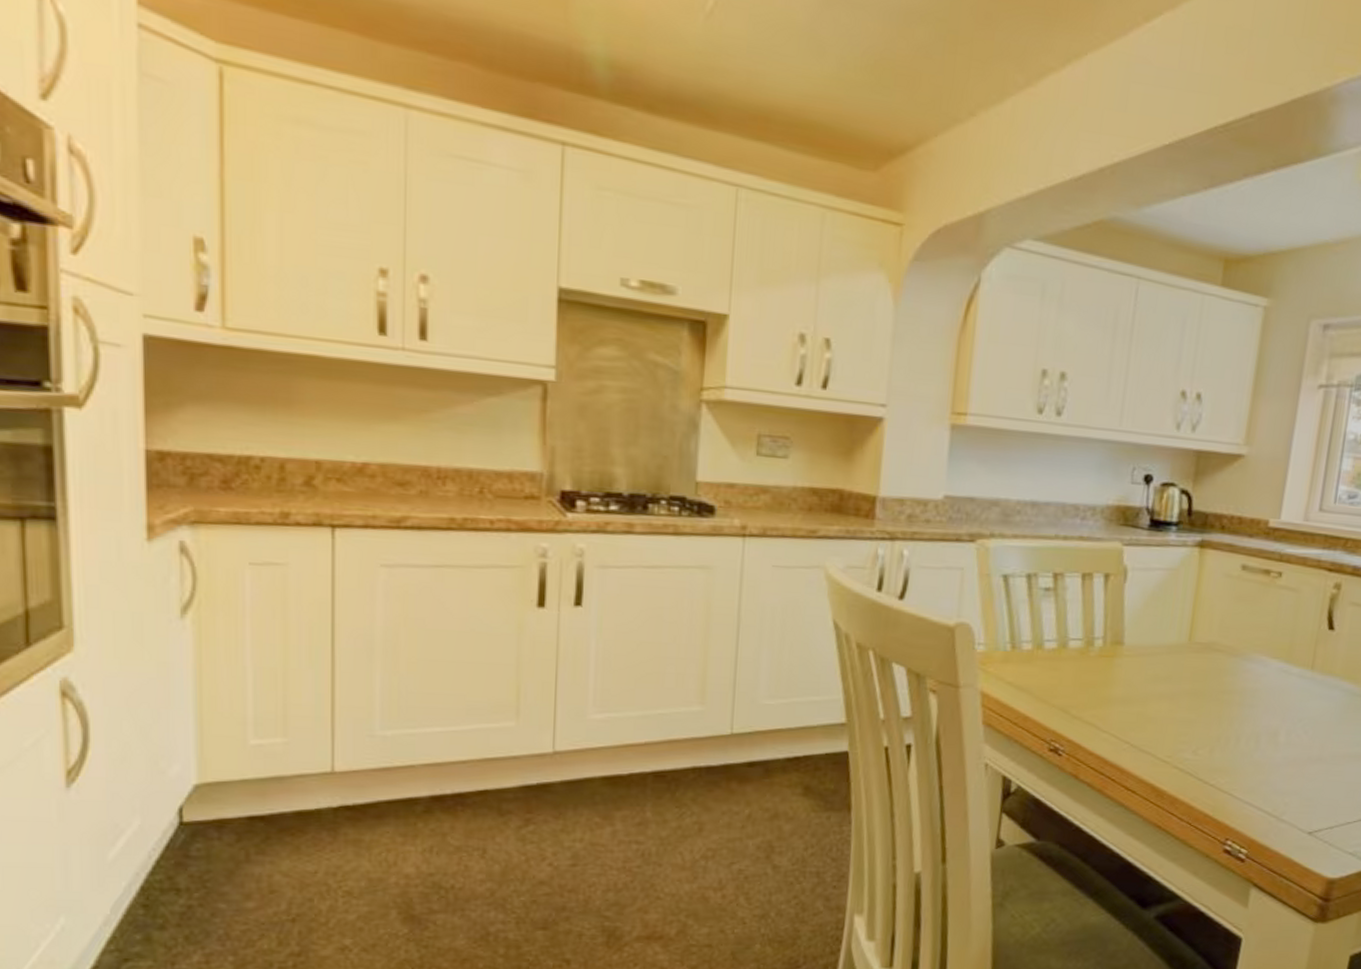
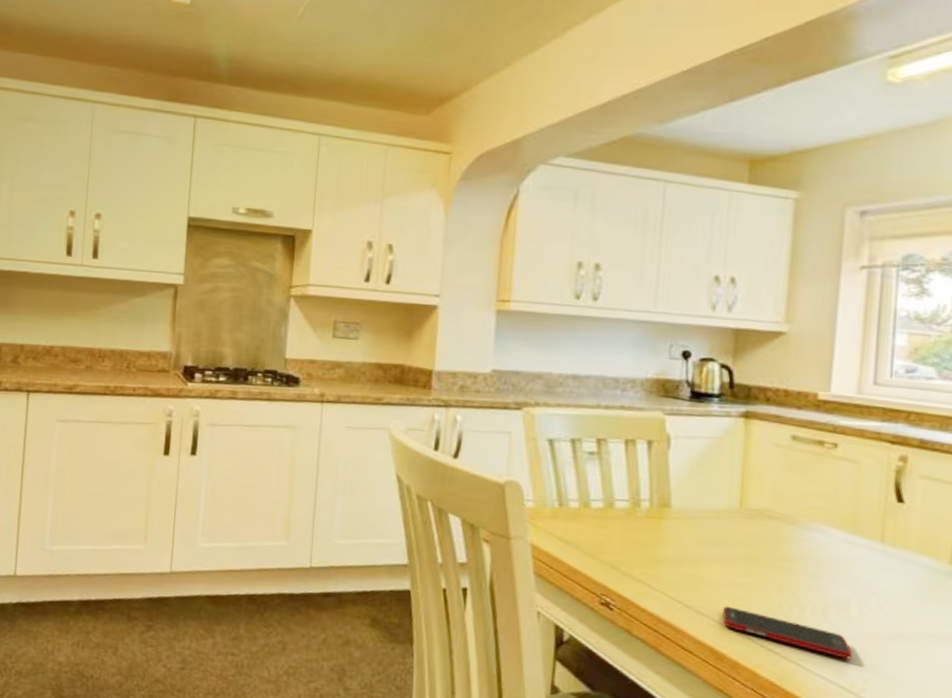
cell phone: none [1165,743,1278,785] -> present [722,606,853,660]

